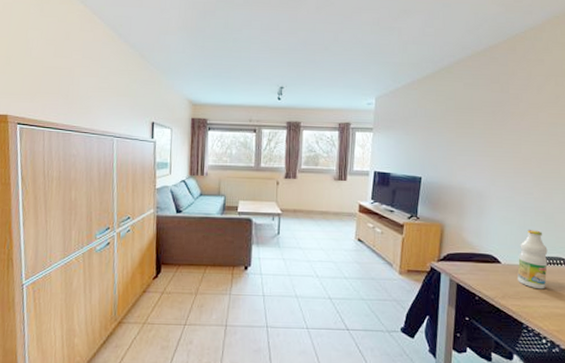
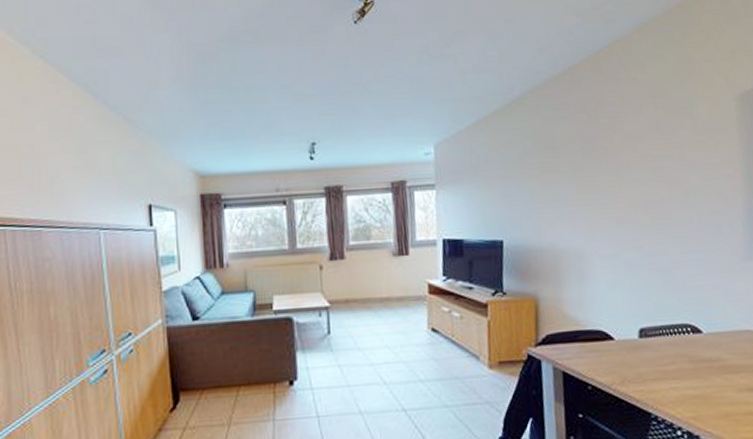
bottle: present [517,229,548,290] -> none [635,292,673,368]

